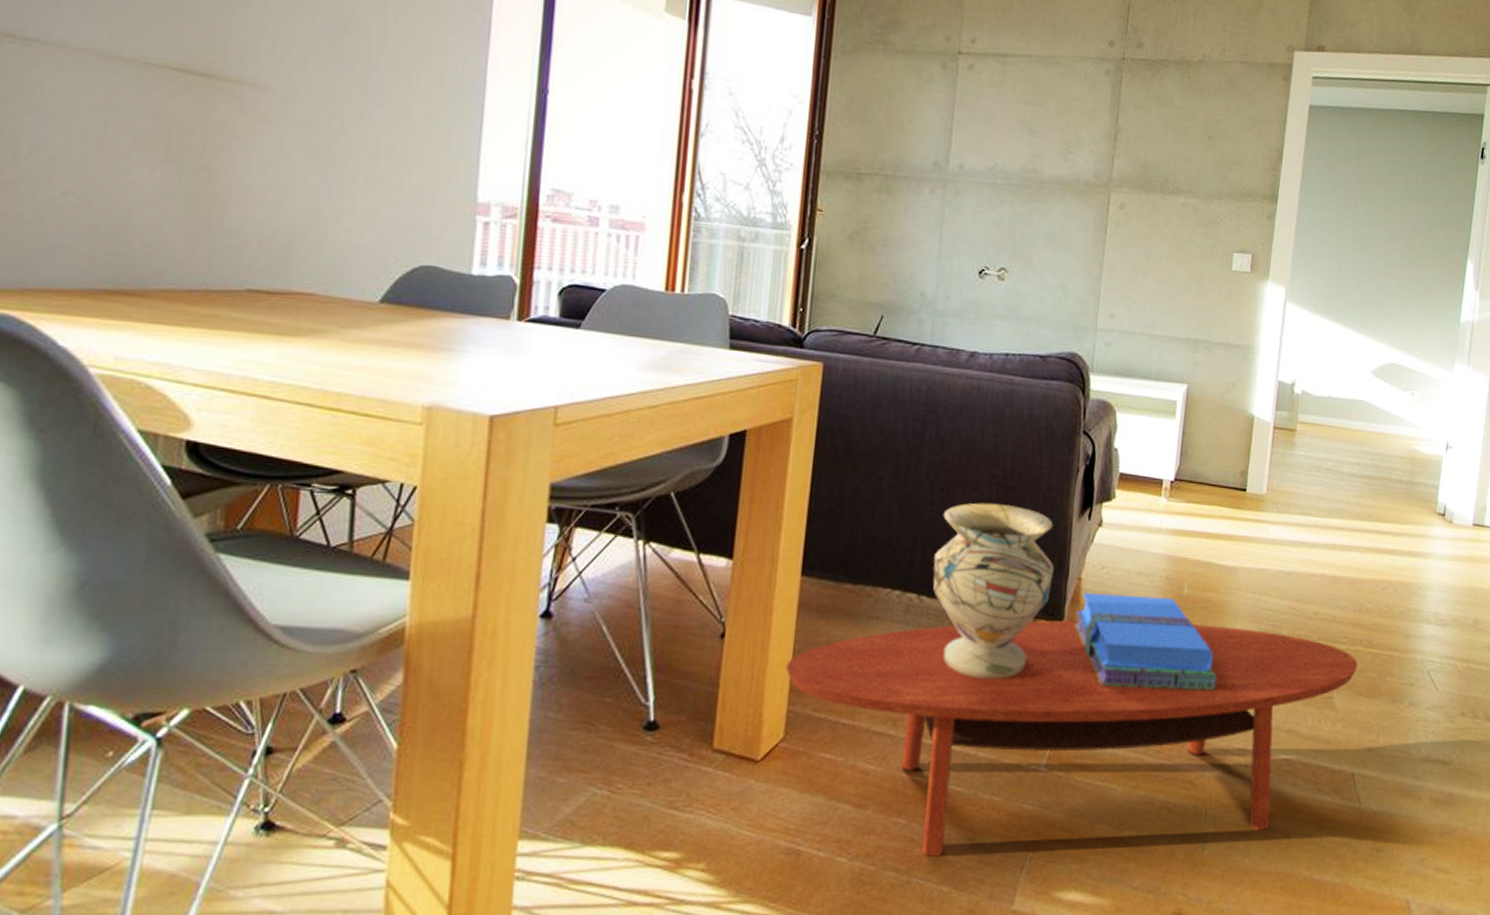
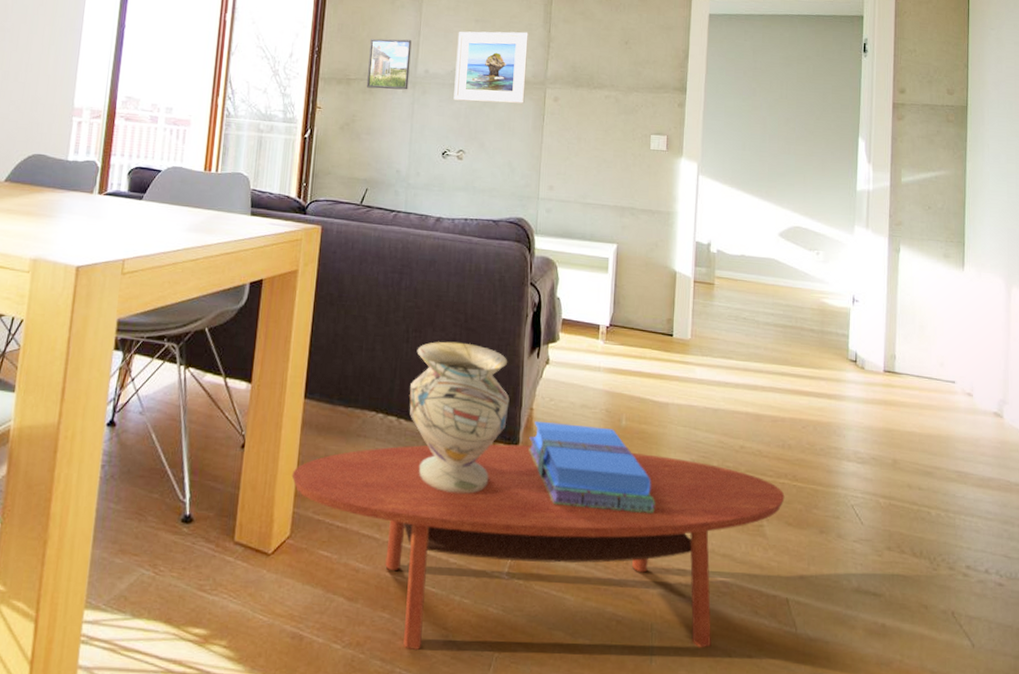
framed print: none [883,121,943,190] -> present [367,38,412,90]
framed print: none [995,115,1091,211] -> present [453,31,528,104]

